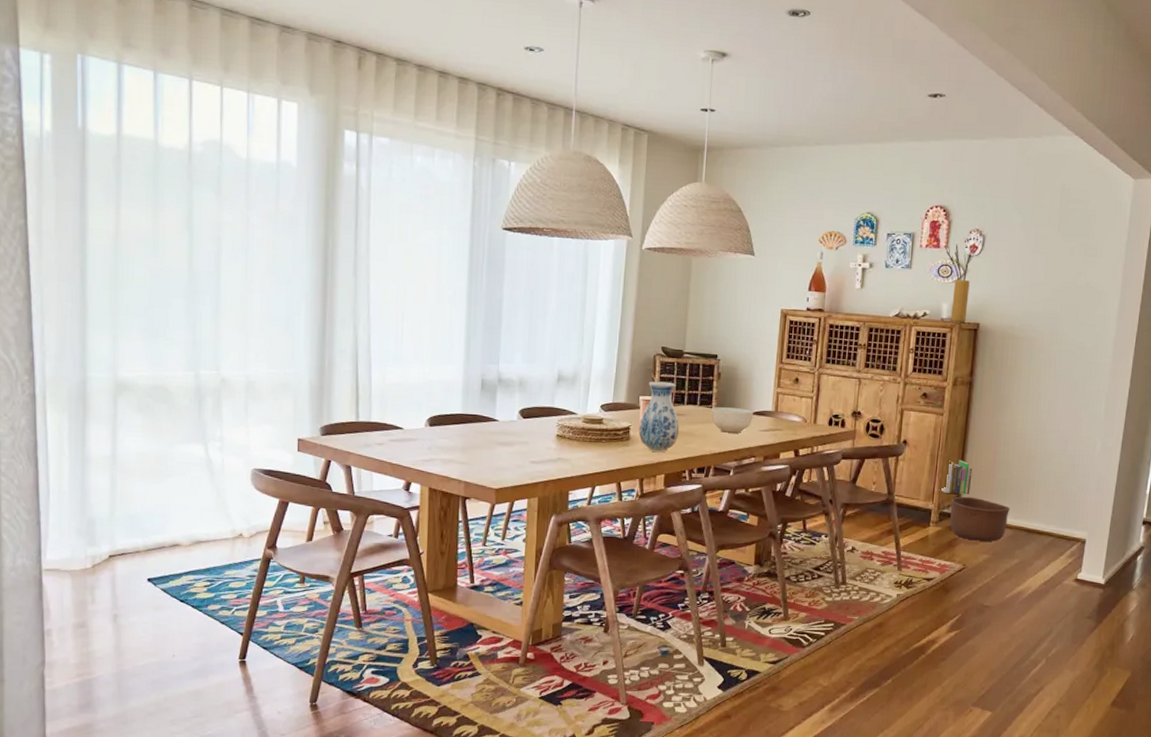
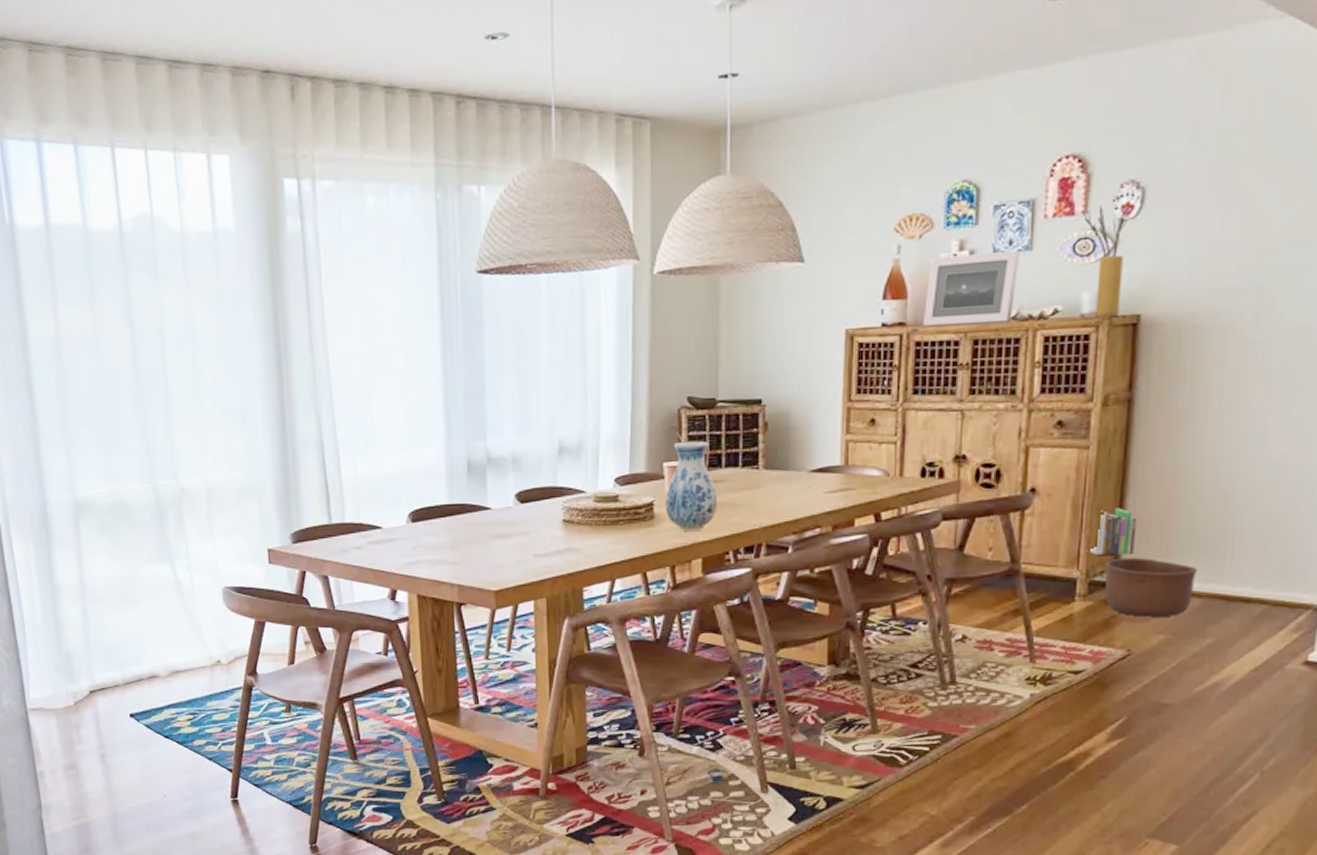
bowl: present [711,406,754,433] -> none [758,464,816,499]
picture frame: none [835,264,903,318] -> present [922,249,1020,327]

